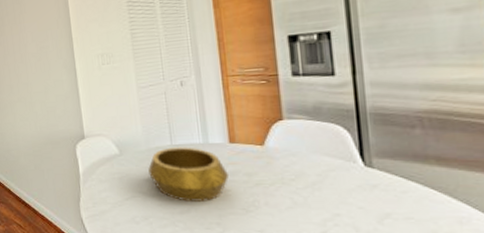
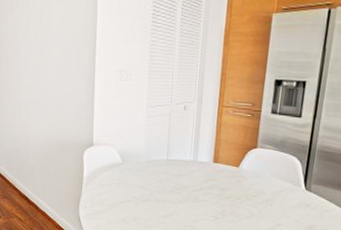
decorative bowl: present [148,147,229,202] -> none [144,161,208,209]

